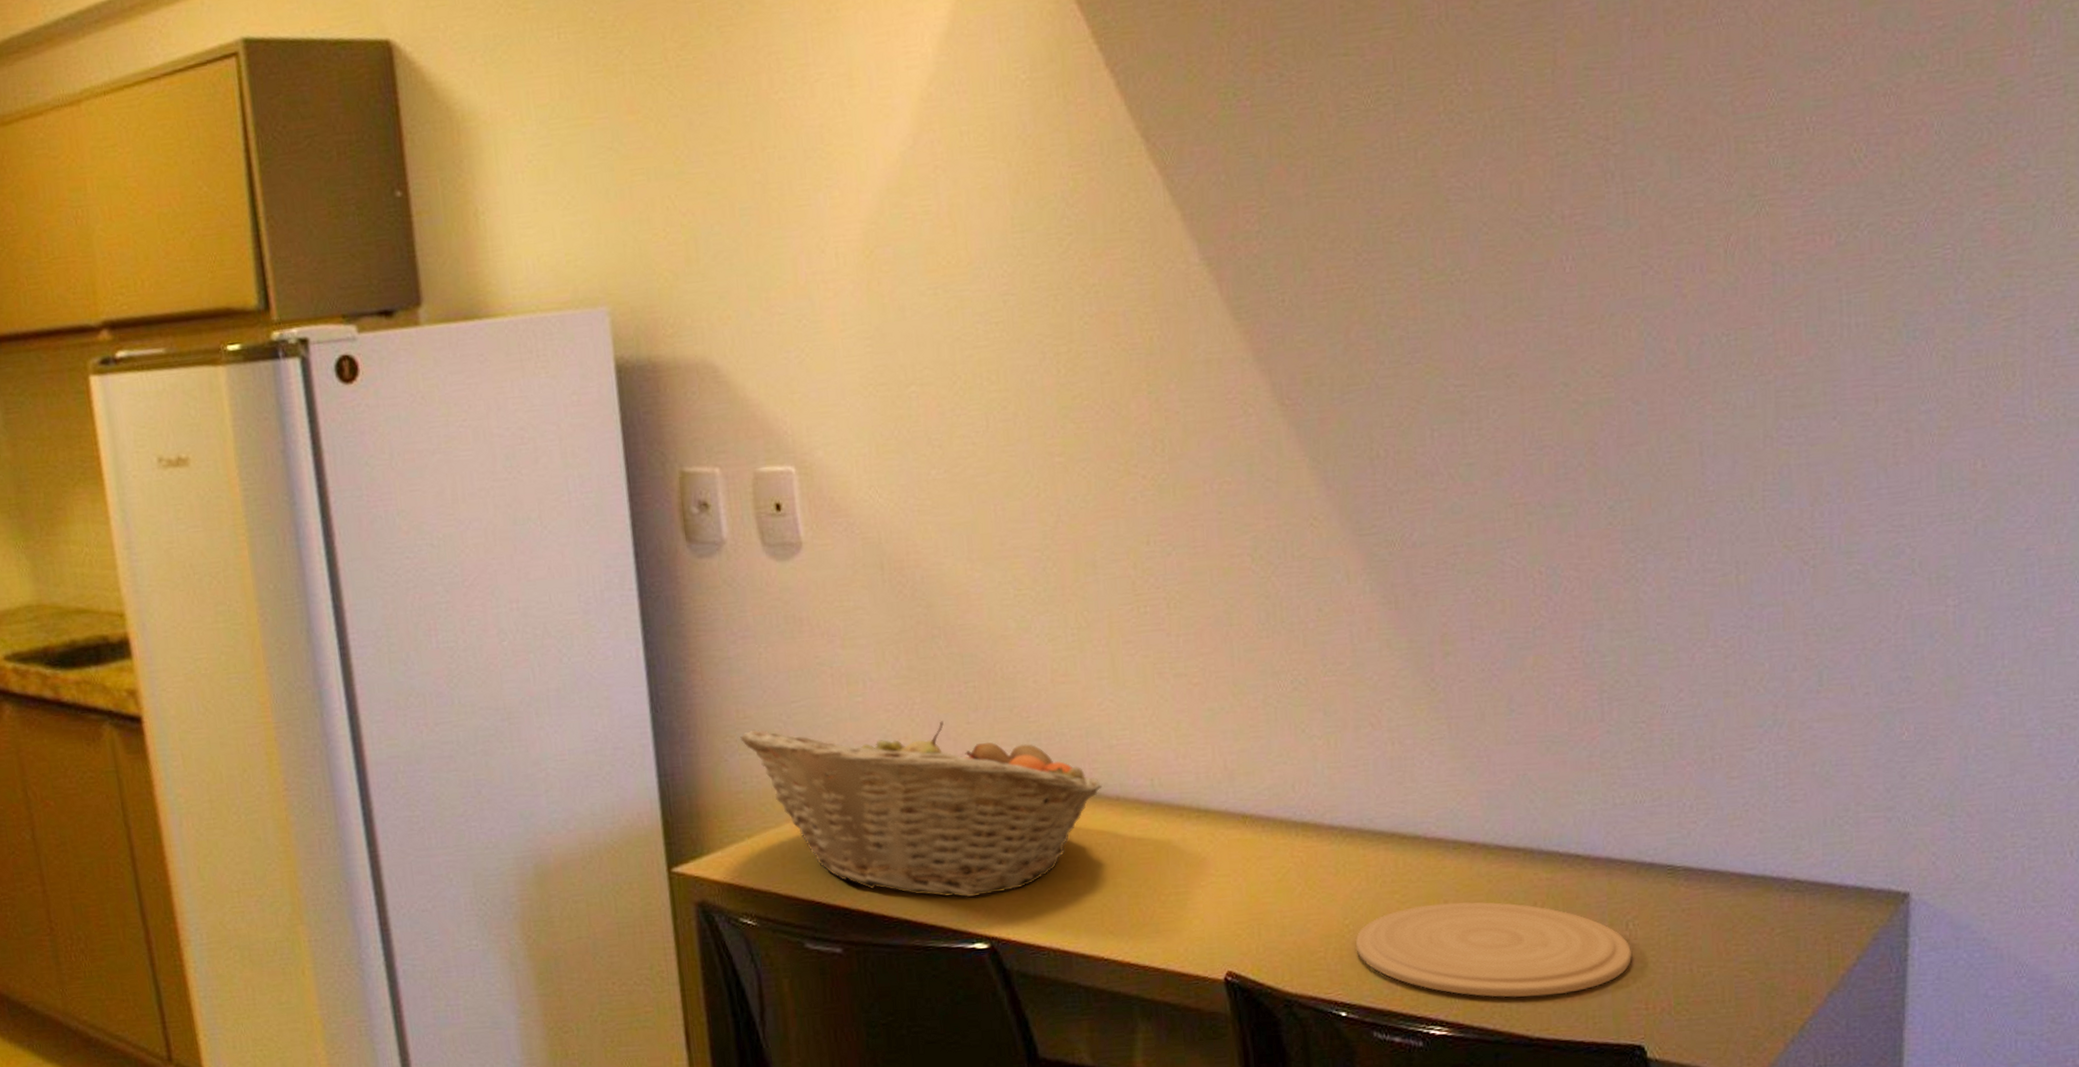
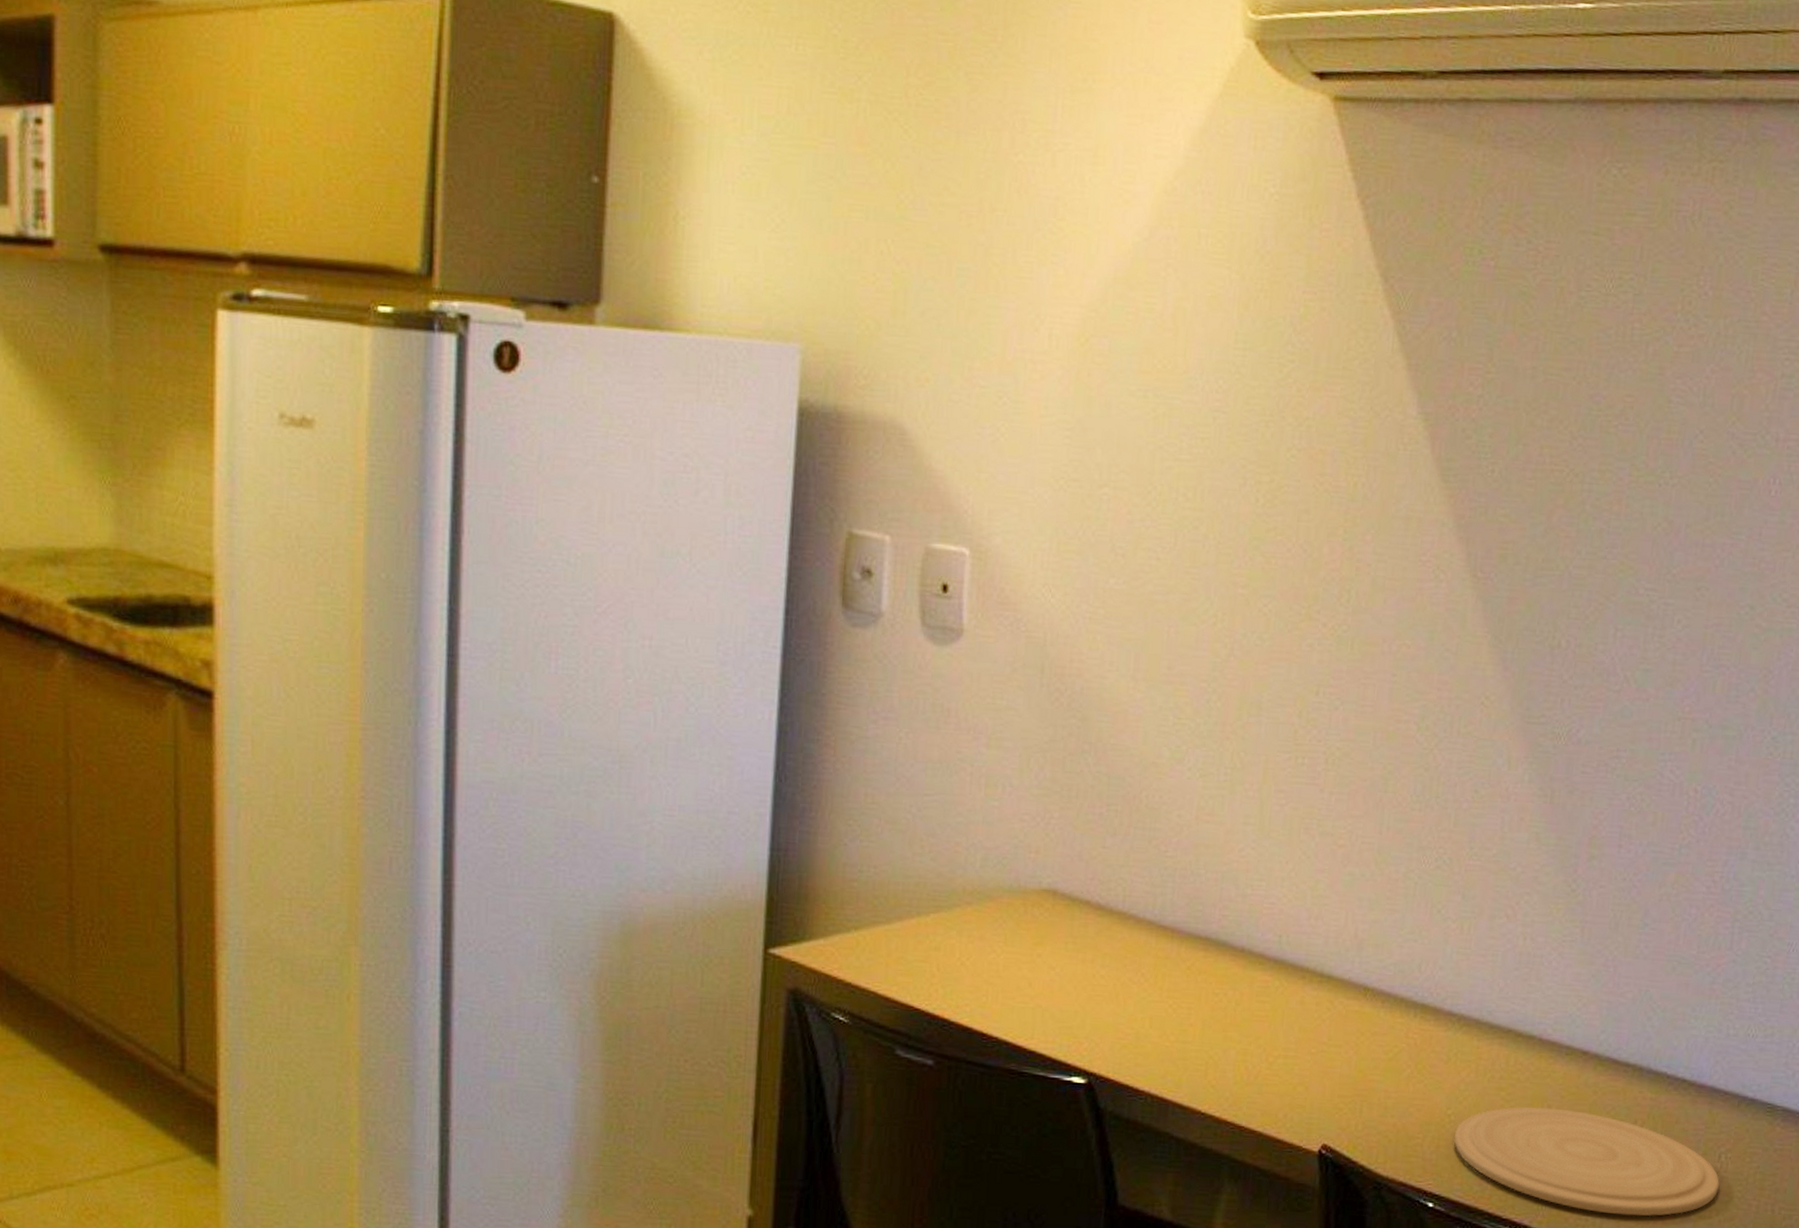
fruit basket: present [740,721,1102,897] -> none [864,817,1229,1029]

